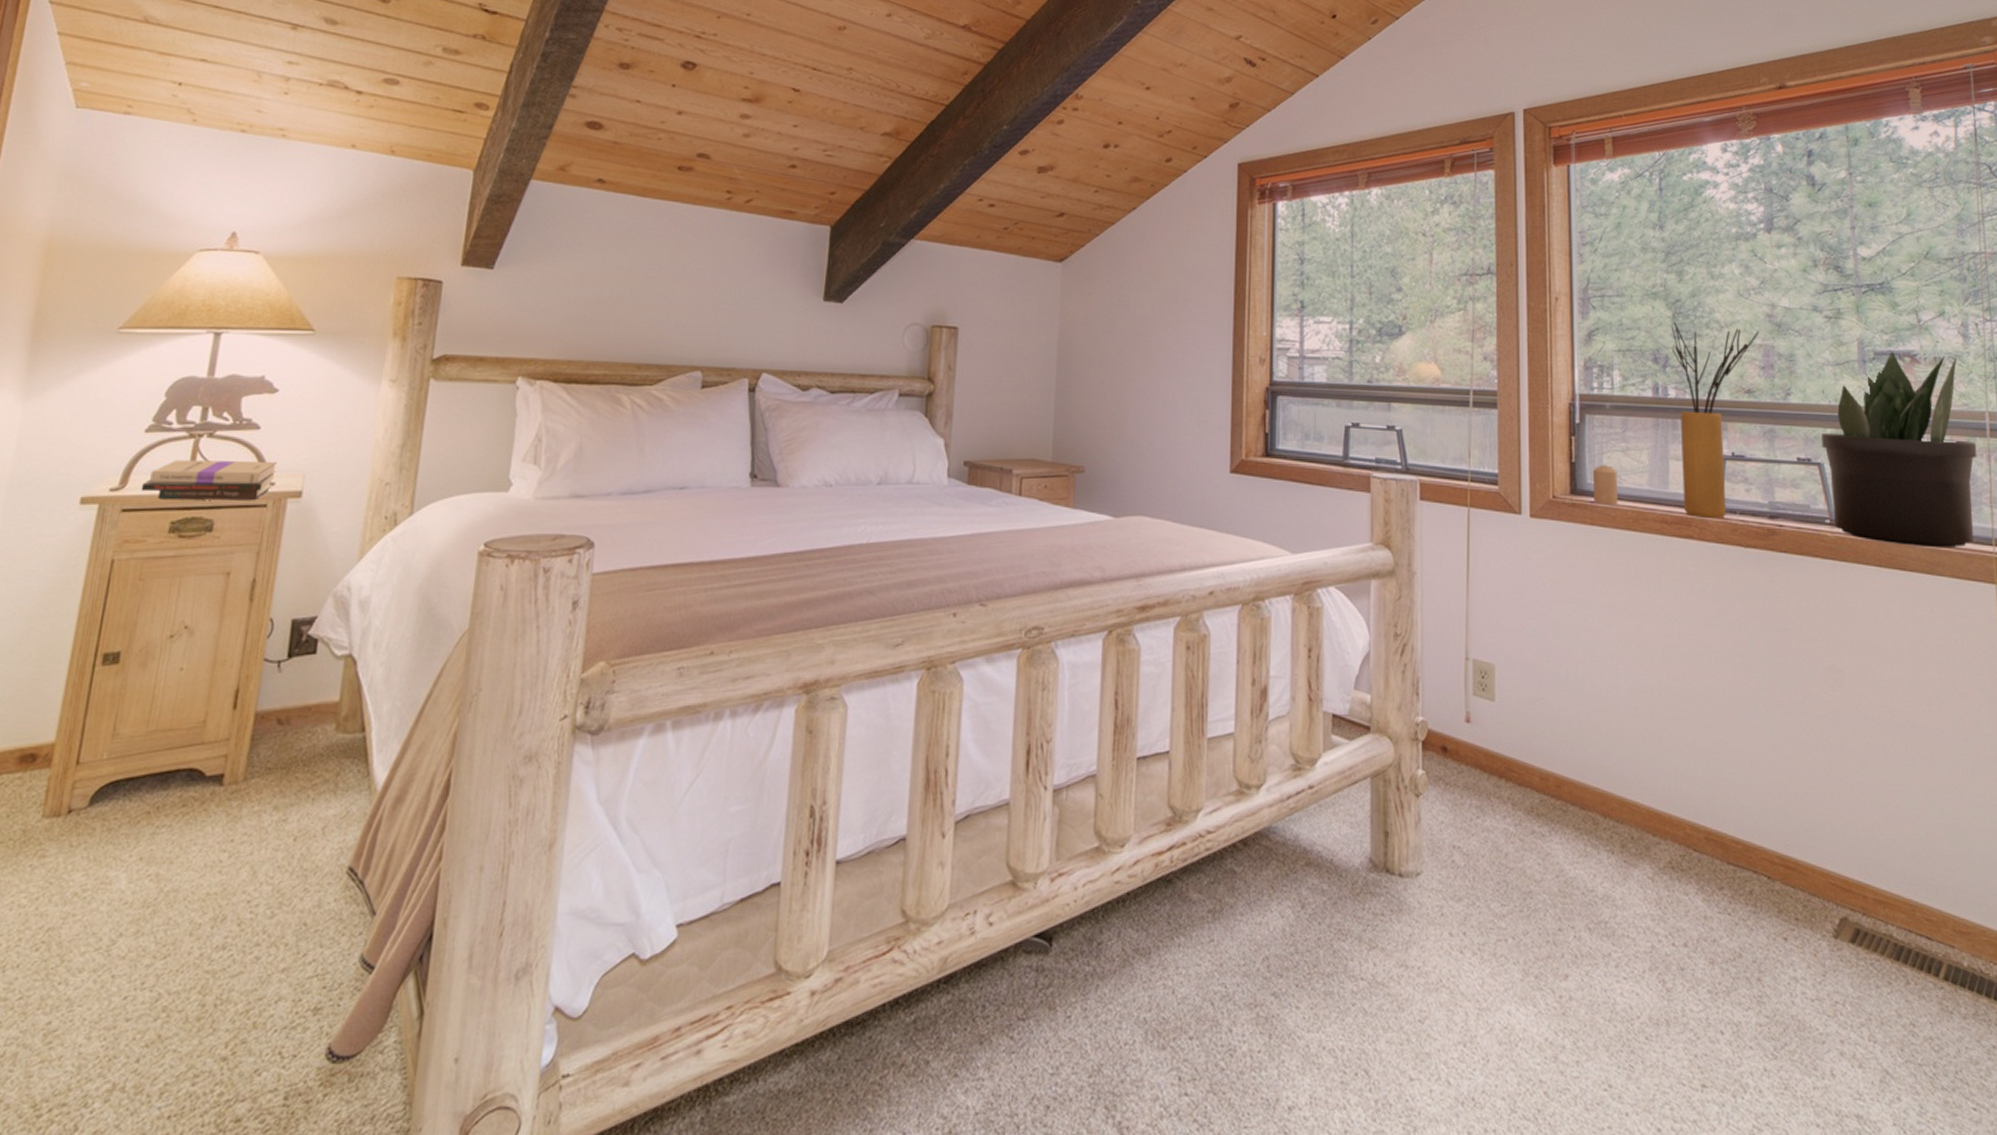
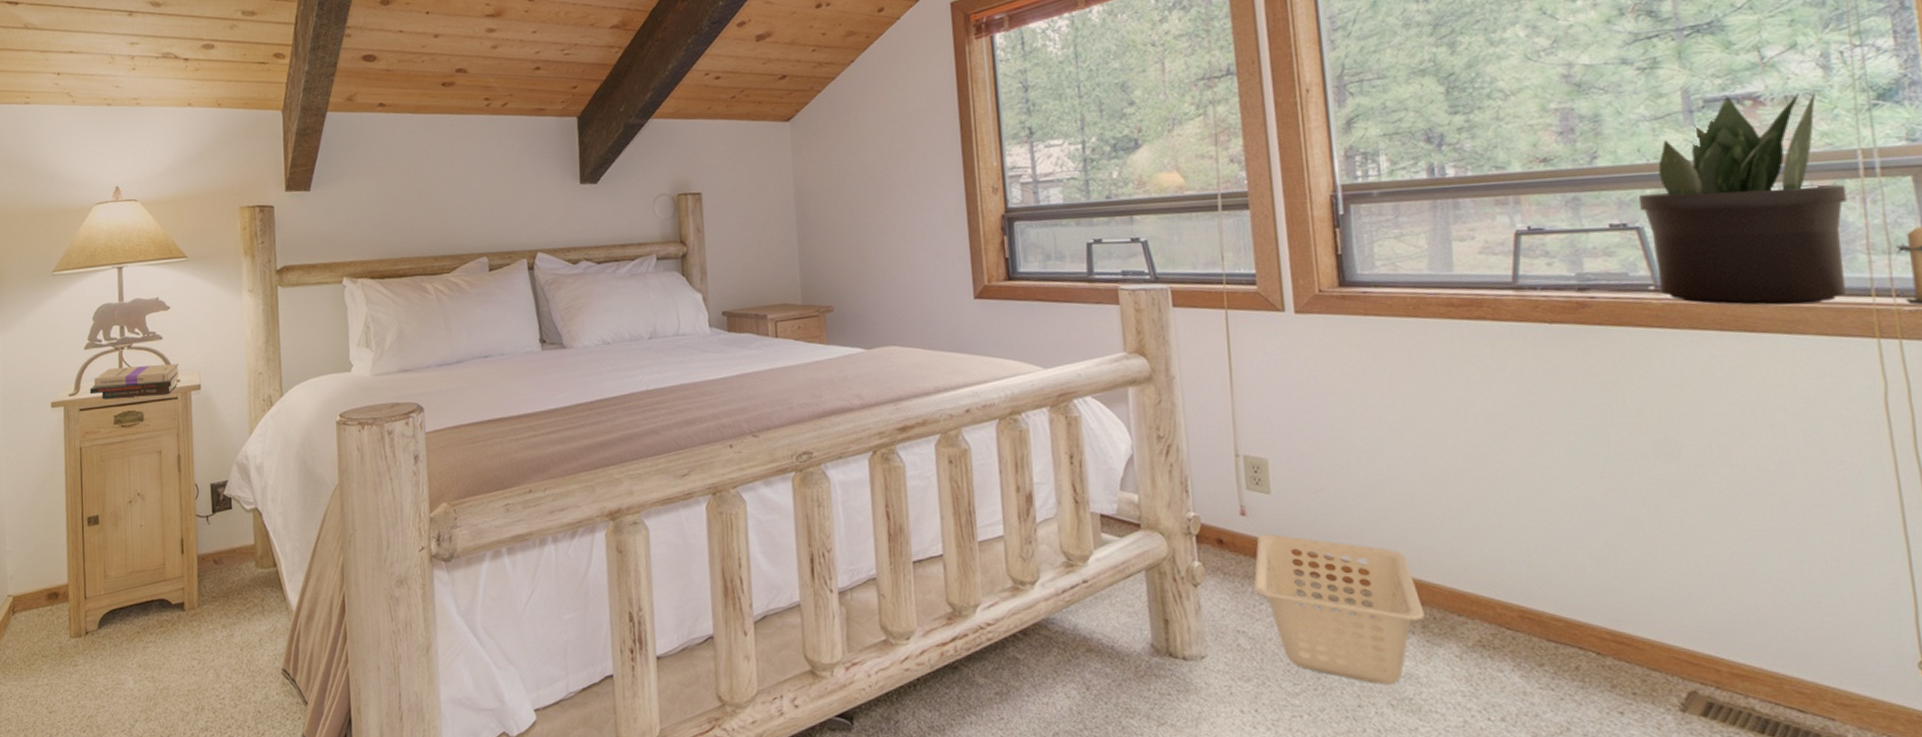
laundry basket: none [1472,744,1624,907] -> present [1254,534,1424,685]
candle: present [1593,465,1618,505] -> none [1363,254,1395,294]
vase: present [1670,321,1759,520] -> none [1444,94,1553,298]

